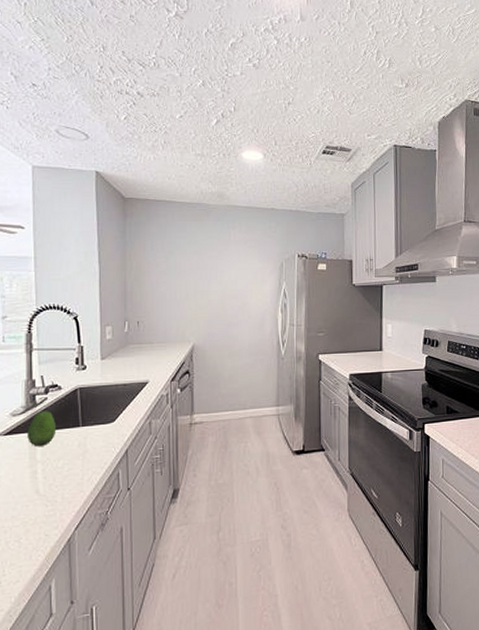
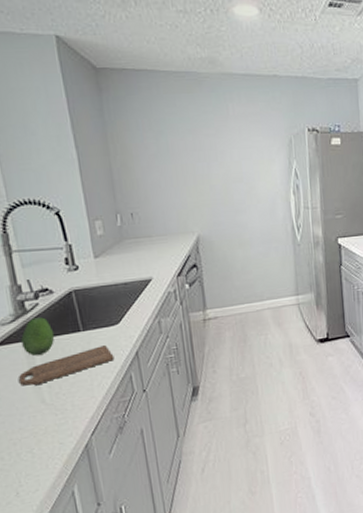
cutting board: none [20,442,106,475] -> present [19,345,115,386]

